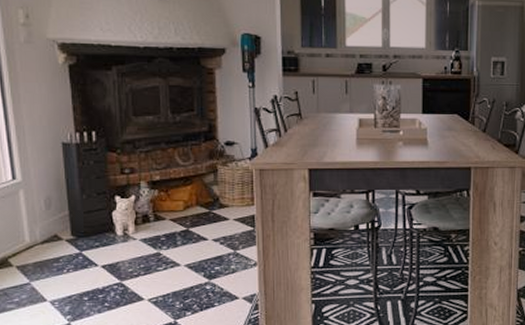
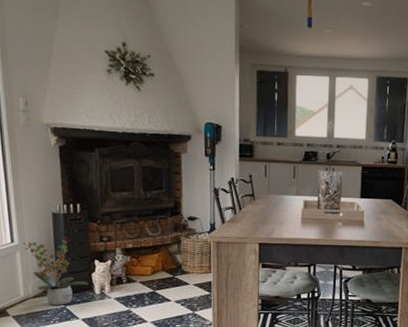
potted plant: none [27,171,108,252] -> present [23,237,89,306]

